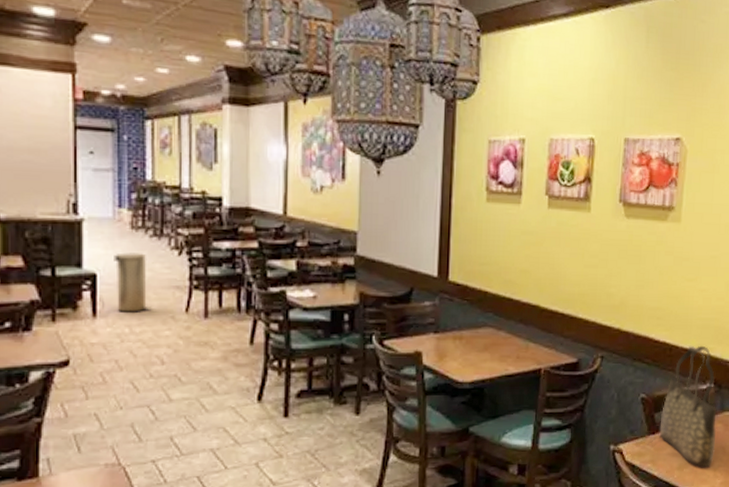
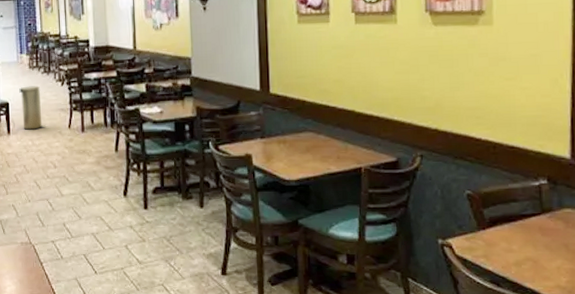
tote bag: present [659,345,717,468] -> none [490,142,557,265]

